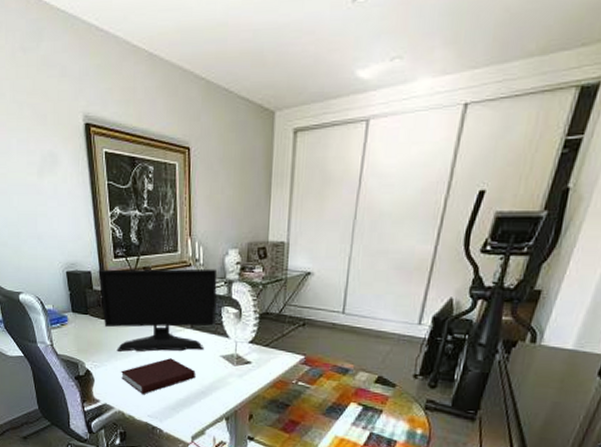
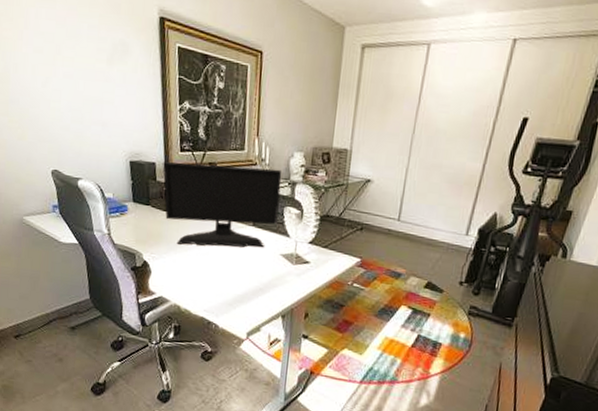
notebook: present [120,358,195,394] -> none [178,254,255,289]

